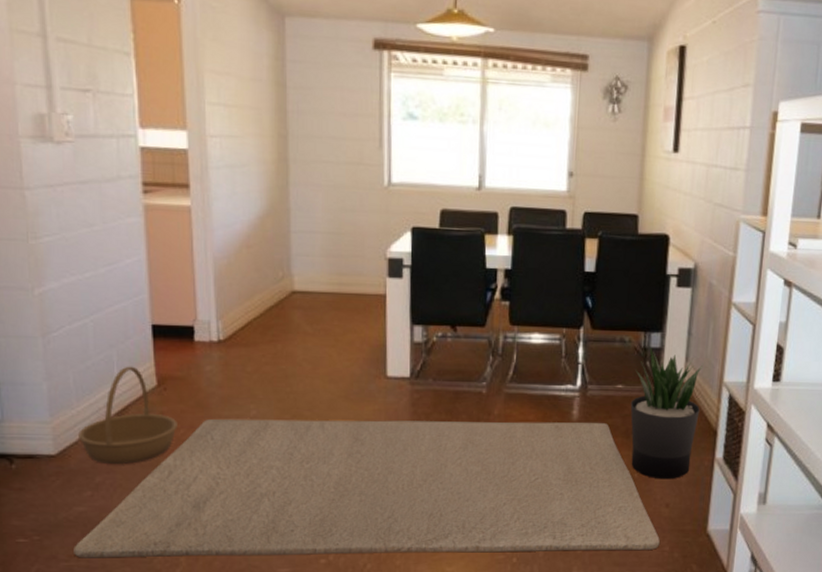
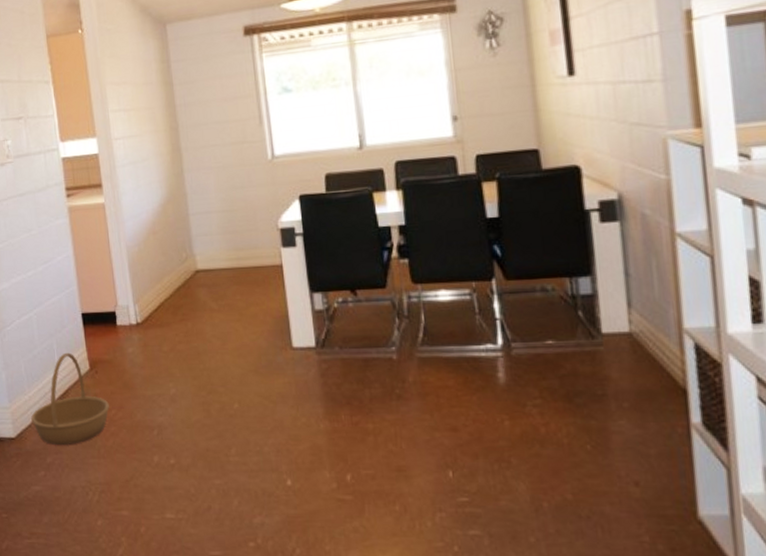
rug: present [73,418,660,558] -> none [34,385,635,540]
planter: present [630,346,702,480] -> none [566,293,659,451]

